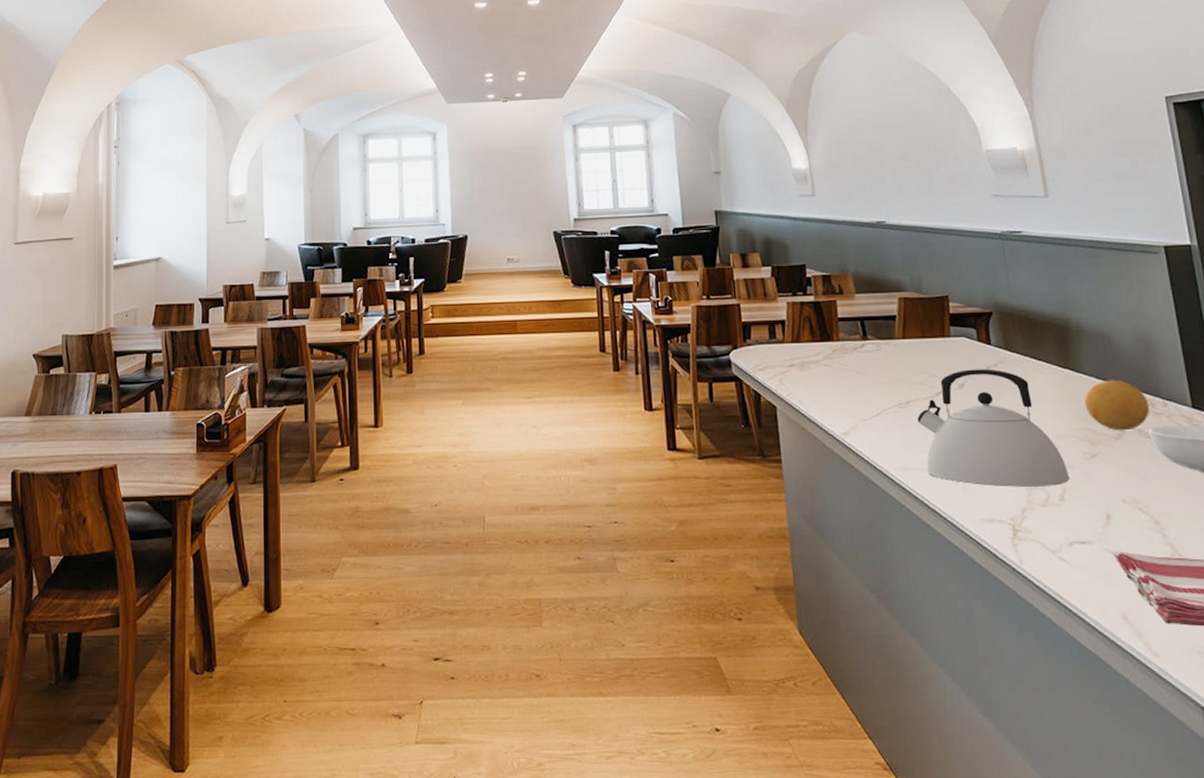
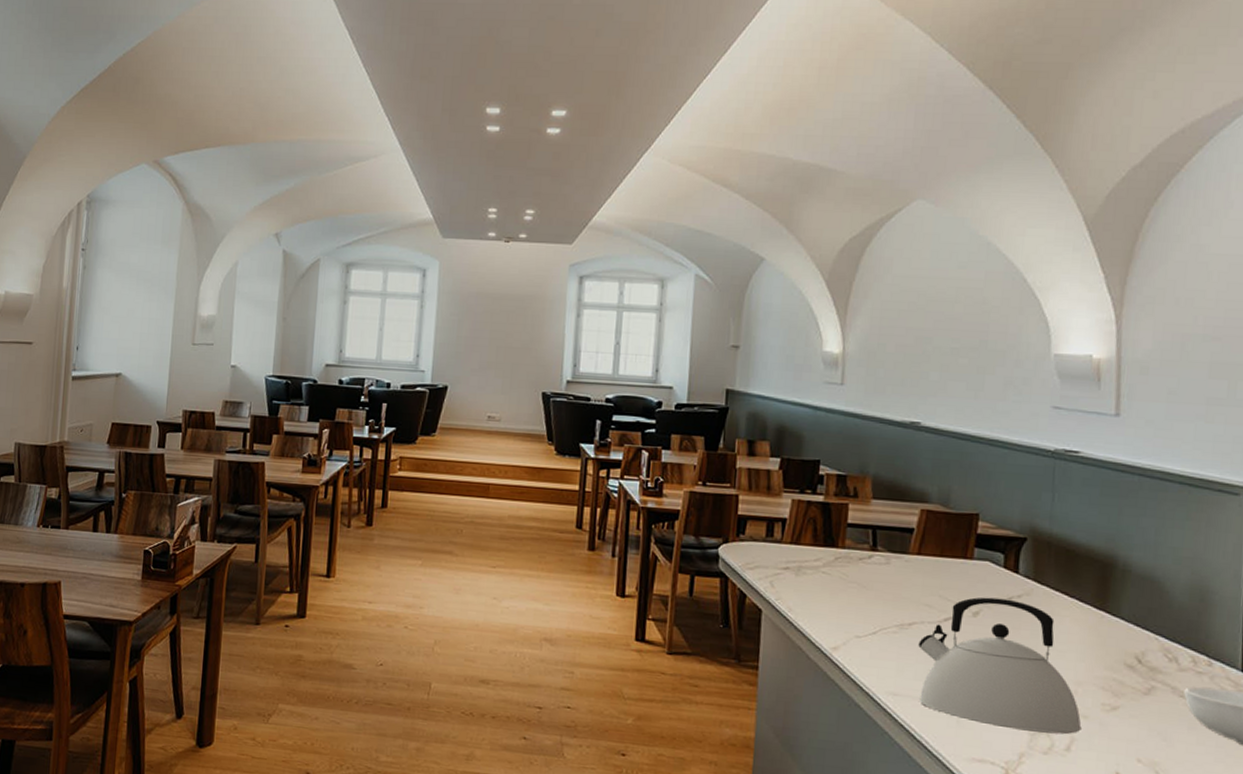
fruit: present [1084,380,1150,431] -> none [1115,628,1192,687]

